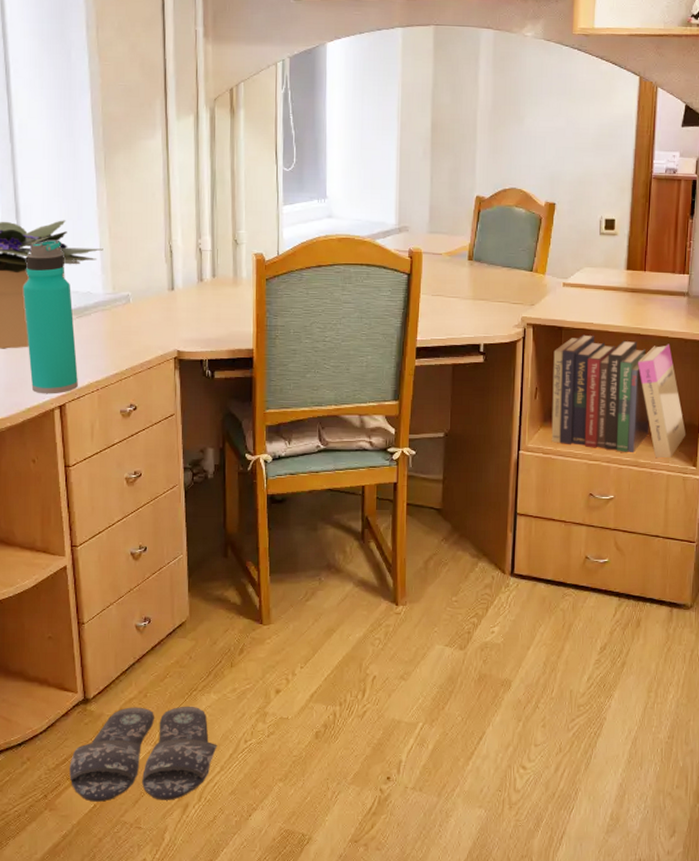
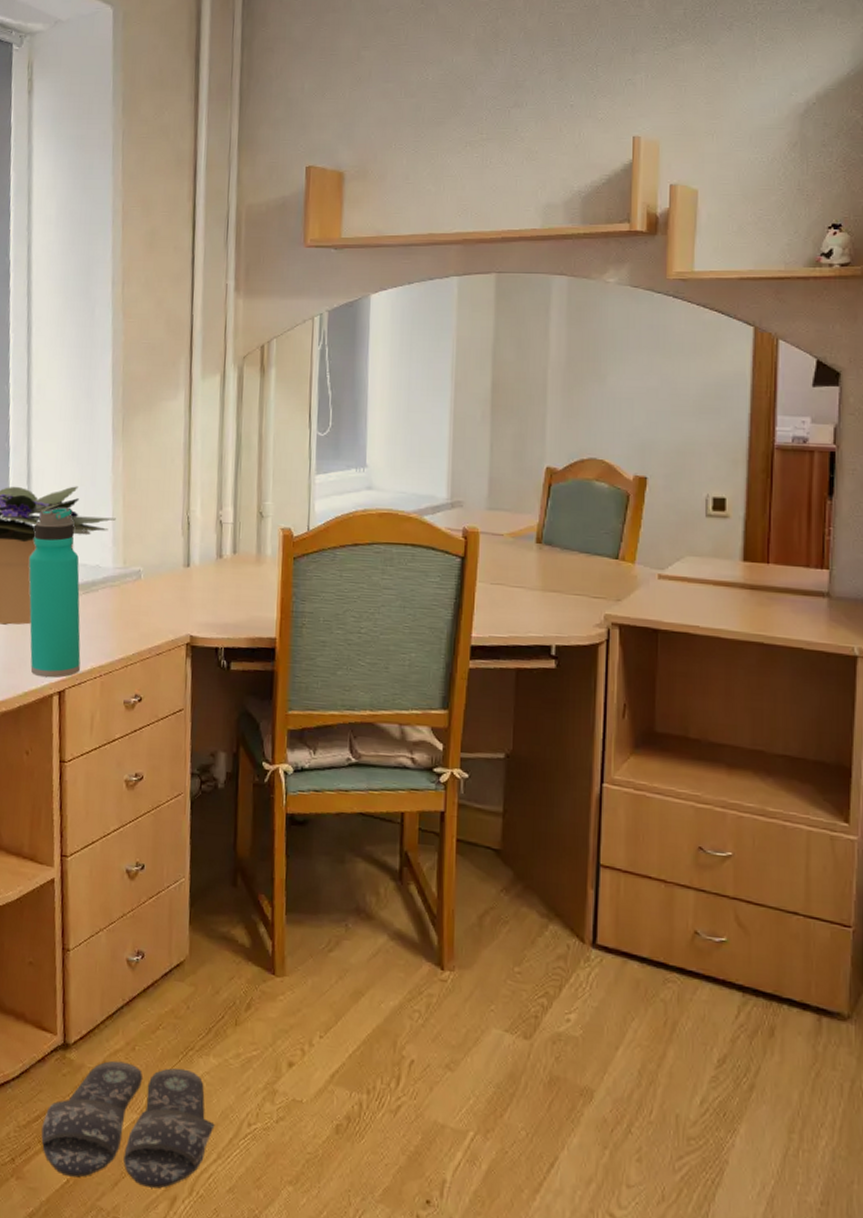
books: present [551,334,687,459] -> none [645,640,833,808]

